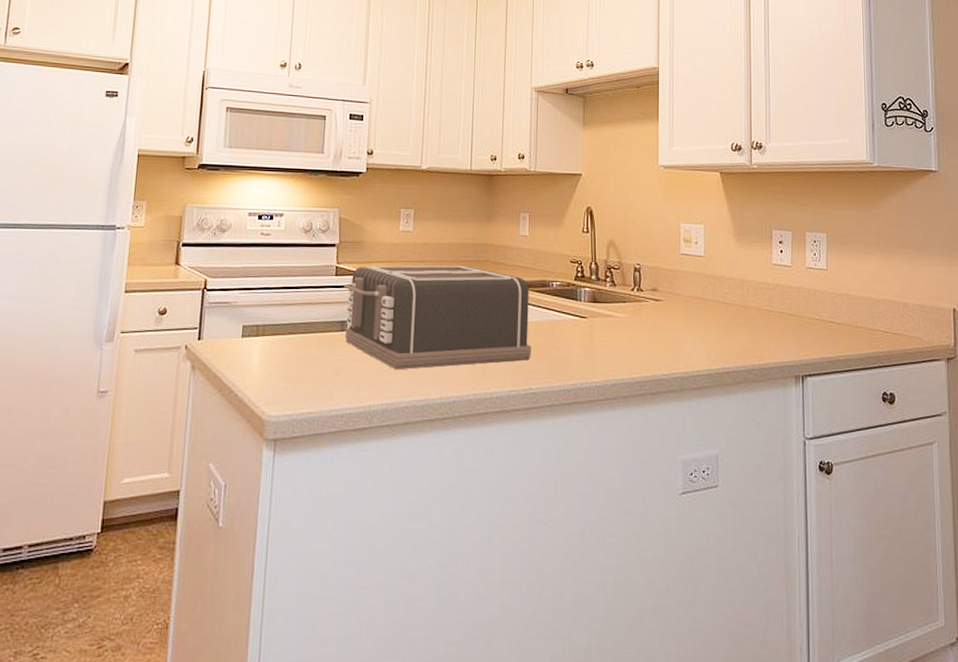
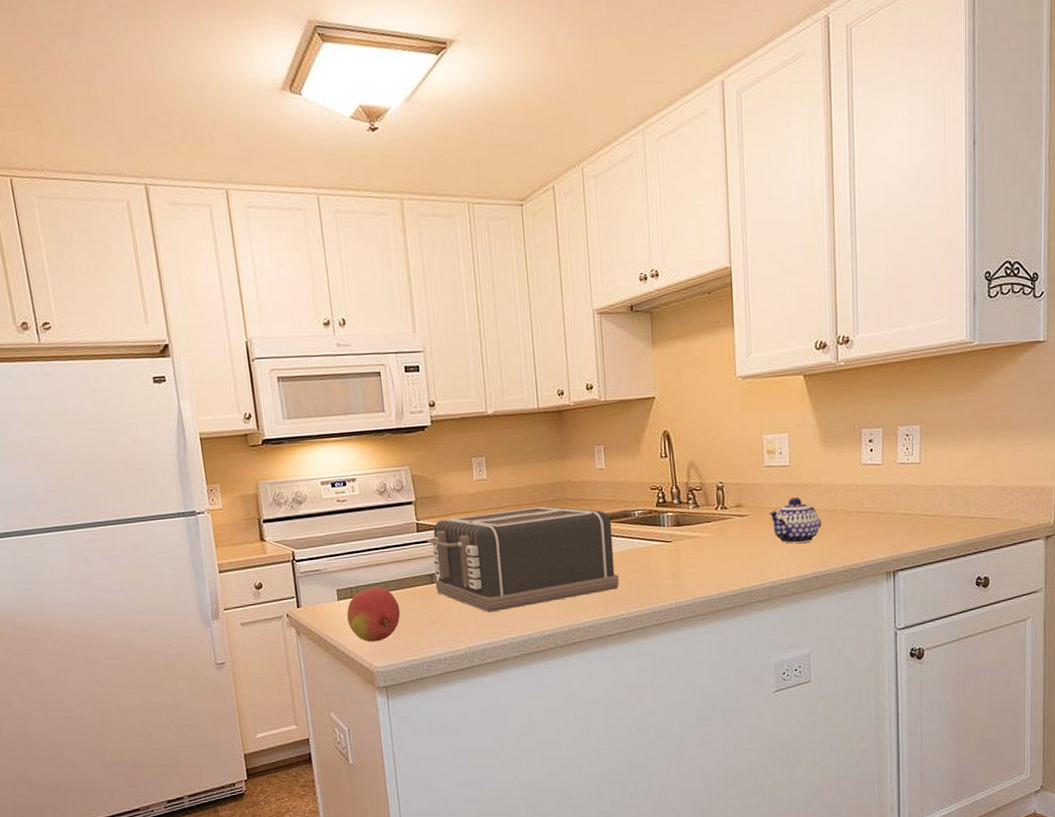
fruit: none [247,327,305,387] -> present [346,586,401,642]
teapot: none [683,287,734,336] -> present [769,497,822,544]

